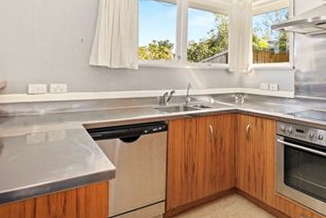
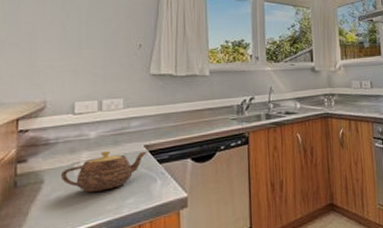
teapot: none [16,127,85,158] -> present [60,151,148,193]

